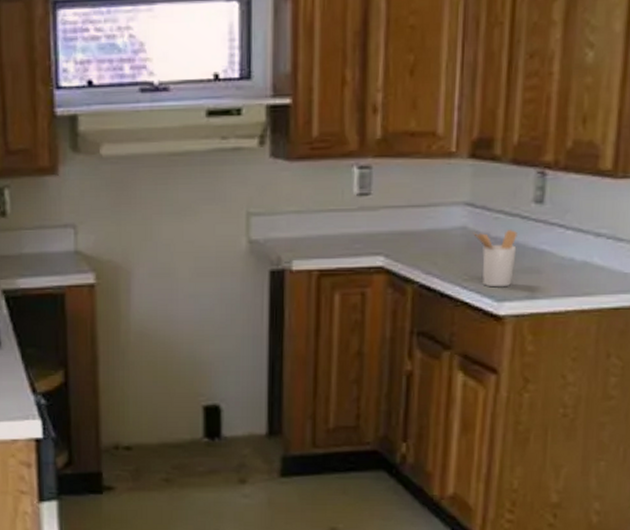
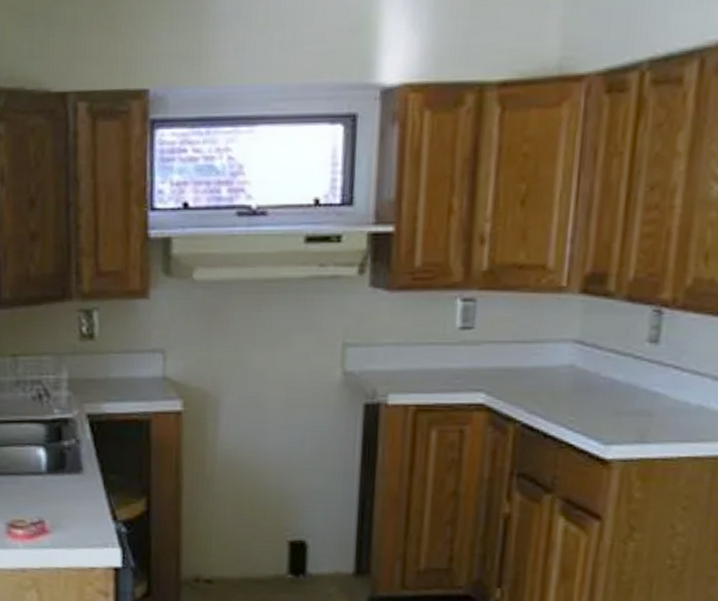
utensil holder: present [473,228,518,288] -> none [582,368,629,430]

